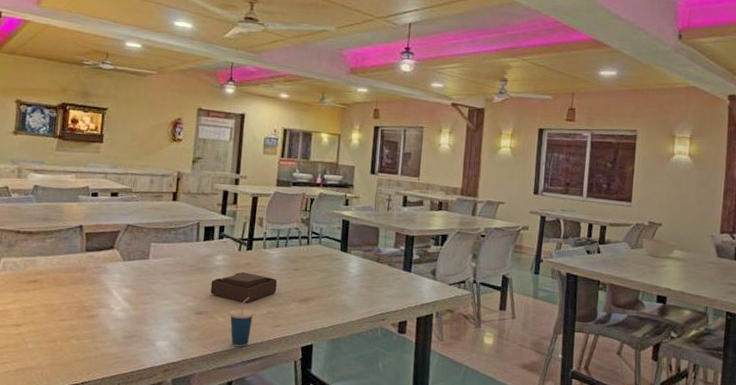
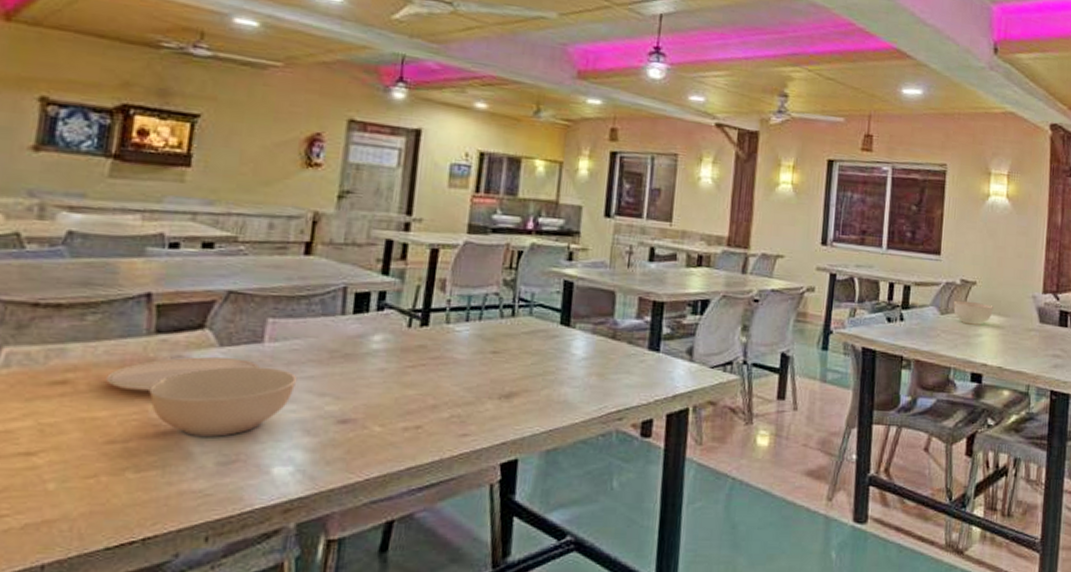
plate: none [59,267,147,289] -> present [106,357,260,392]
bowl: none [83,274,171,320] -> present [149,366,298,437]
napkin holder: present [210,272,278,303] -> none [361,358,467,404]
cup: present [229,297,254,347] -> none [390,394,430,469]

